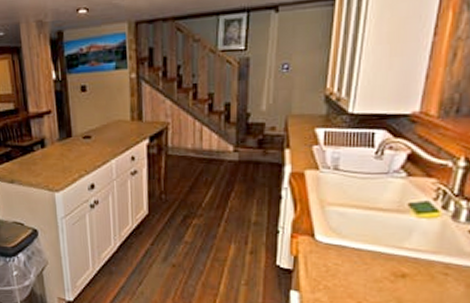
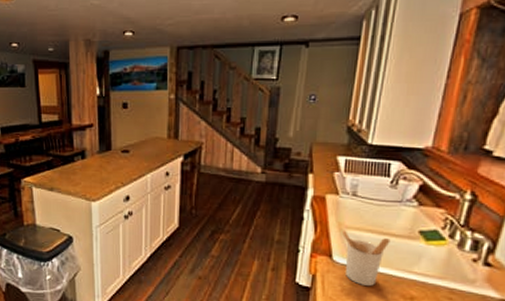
utensil holder: none [325,207,378,266] -> present [342,230,391,287]

